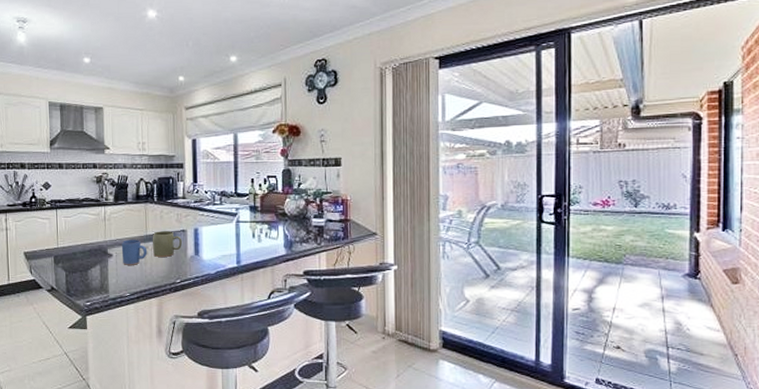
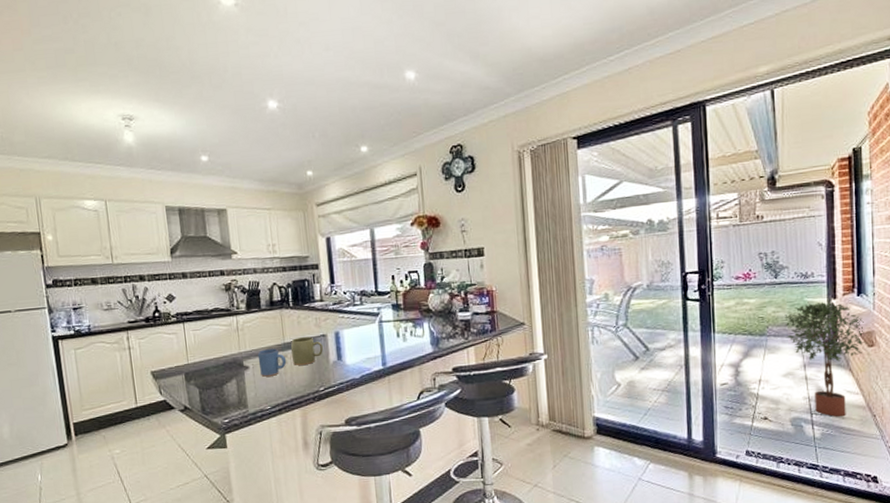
potted tree: none [643,234,731,352] -> present [784,301,867,417]

